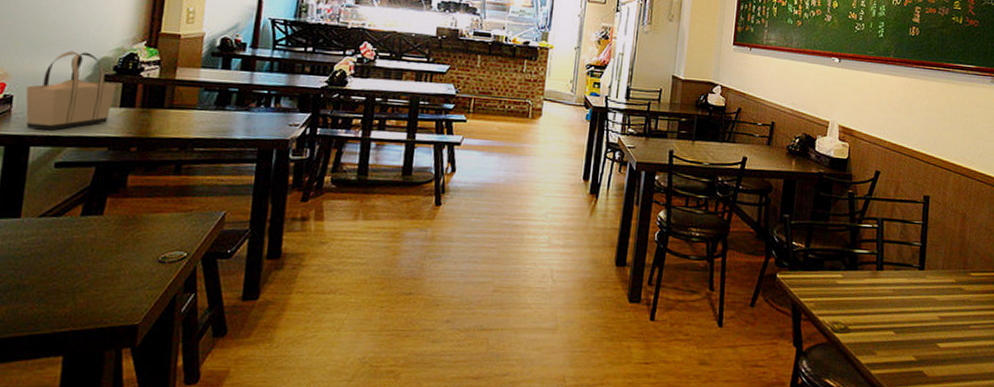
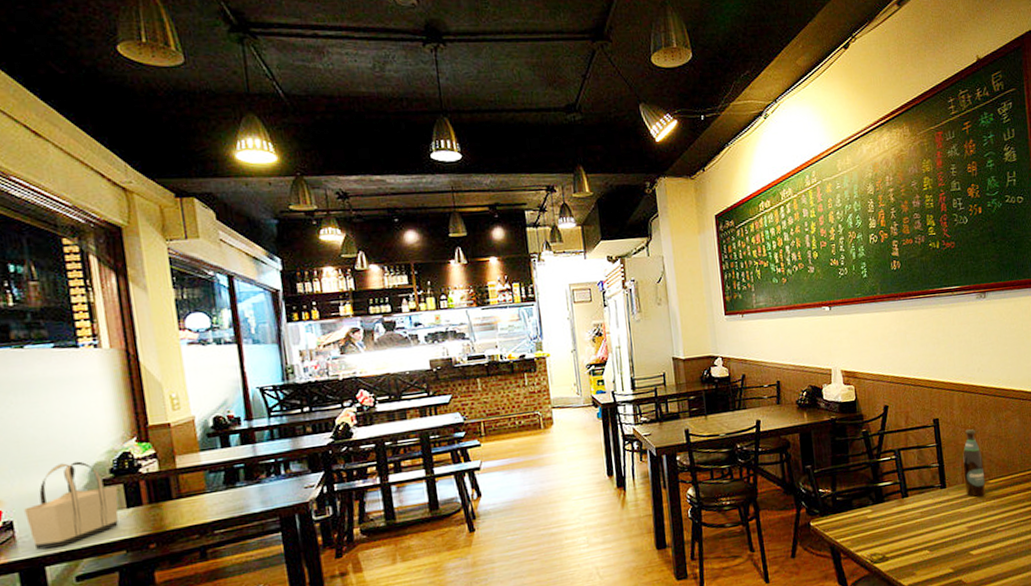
bottle: none [943,213,969,288] -> present [963,429,986,497]

